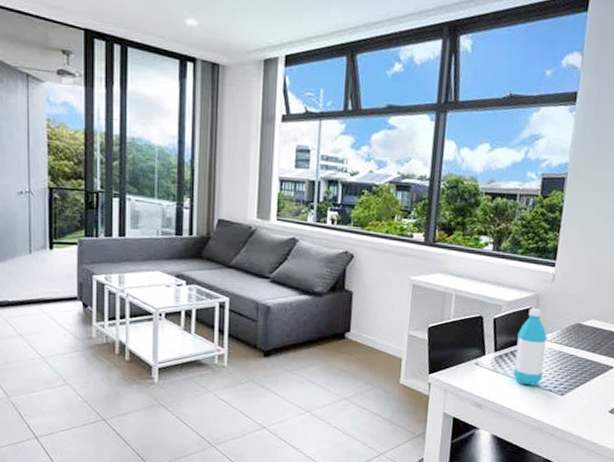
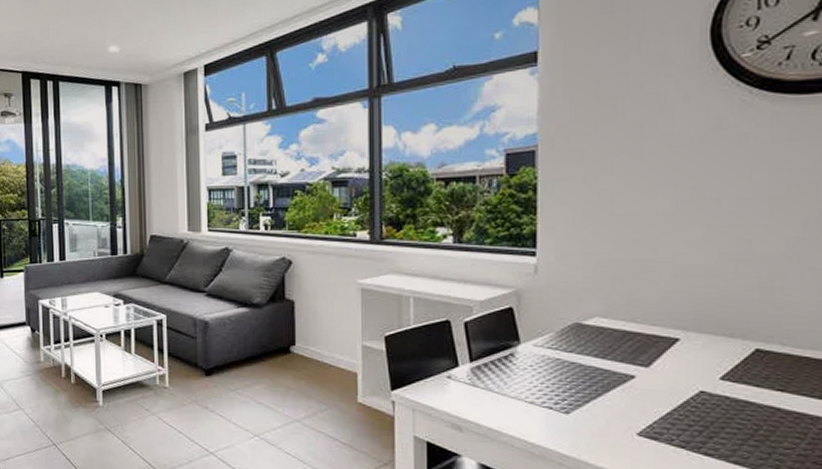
water bottle: present [513,308,548,386] -> none [498,307,537,402]

